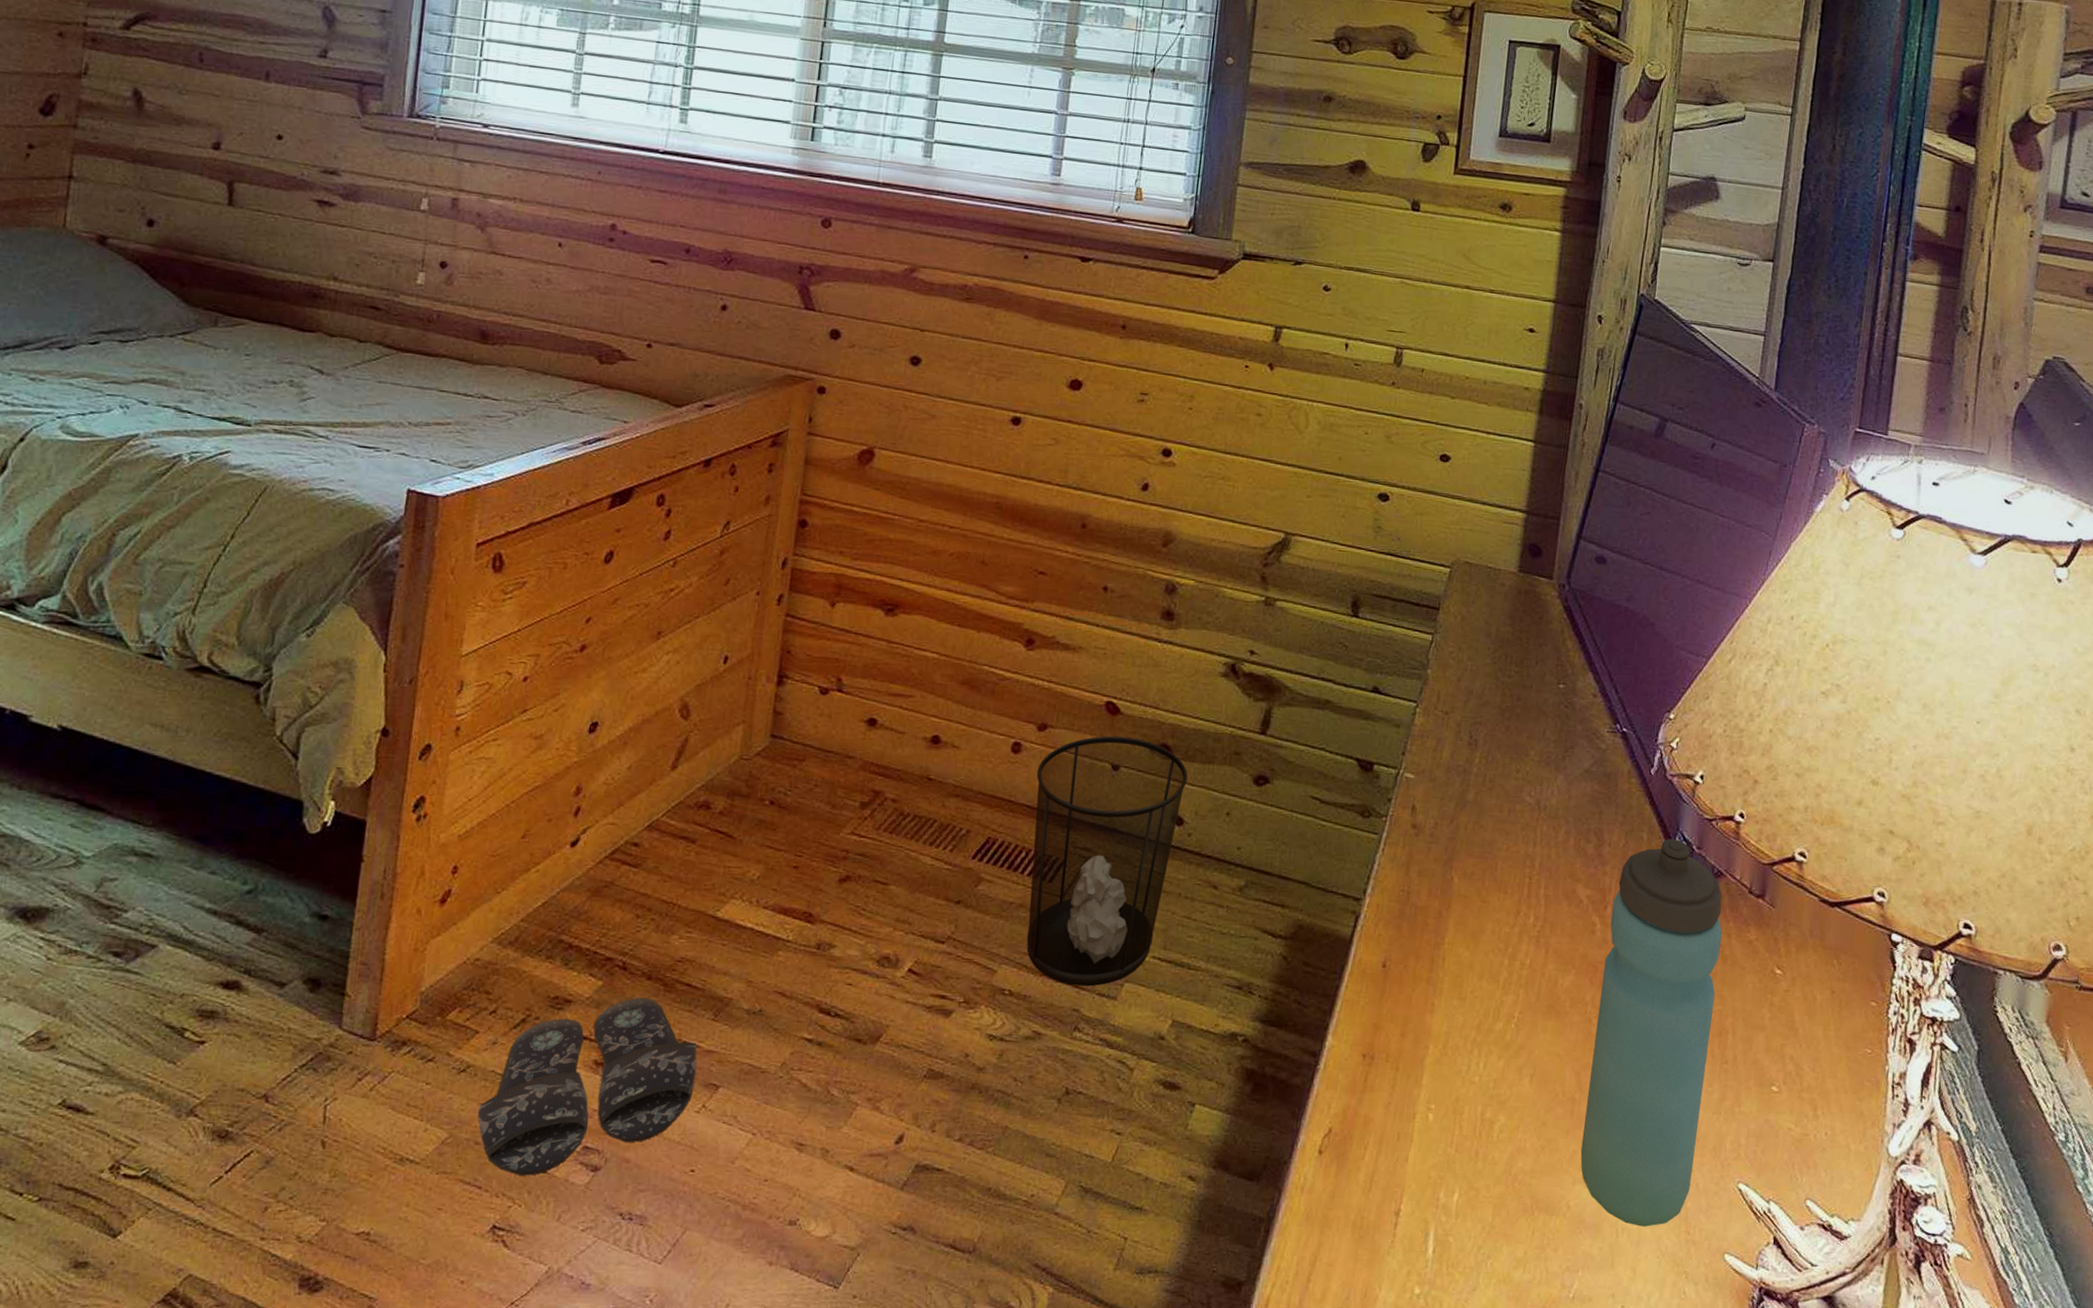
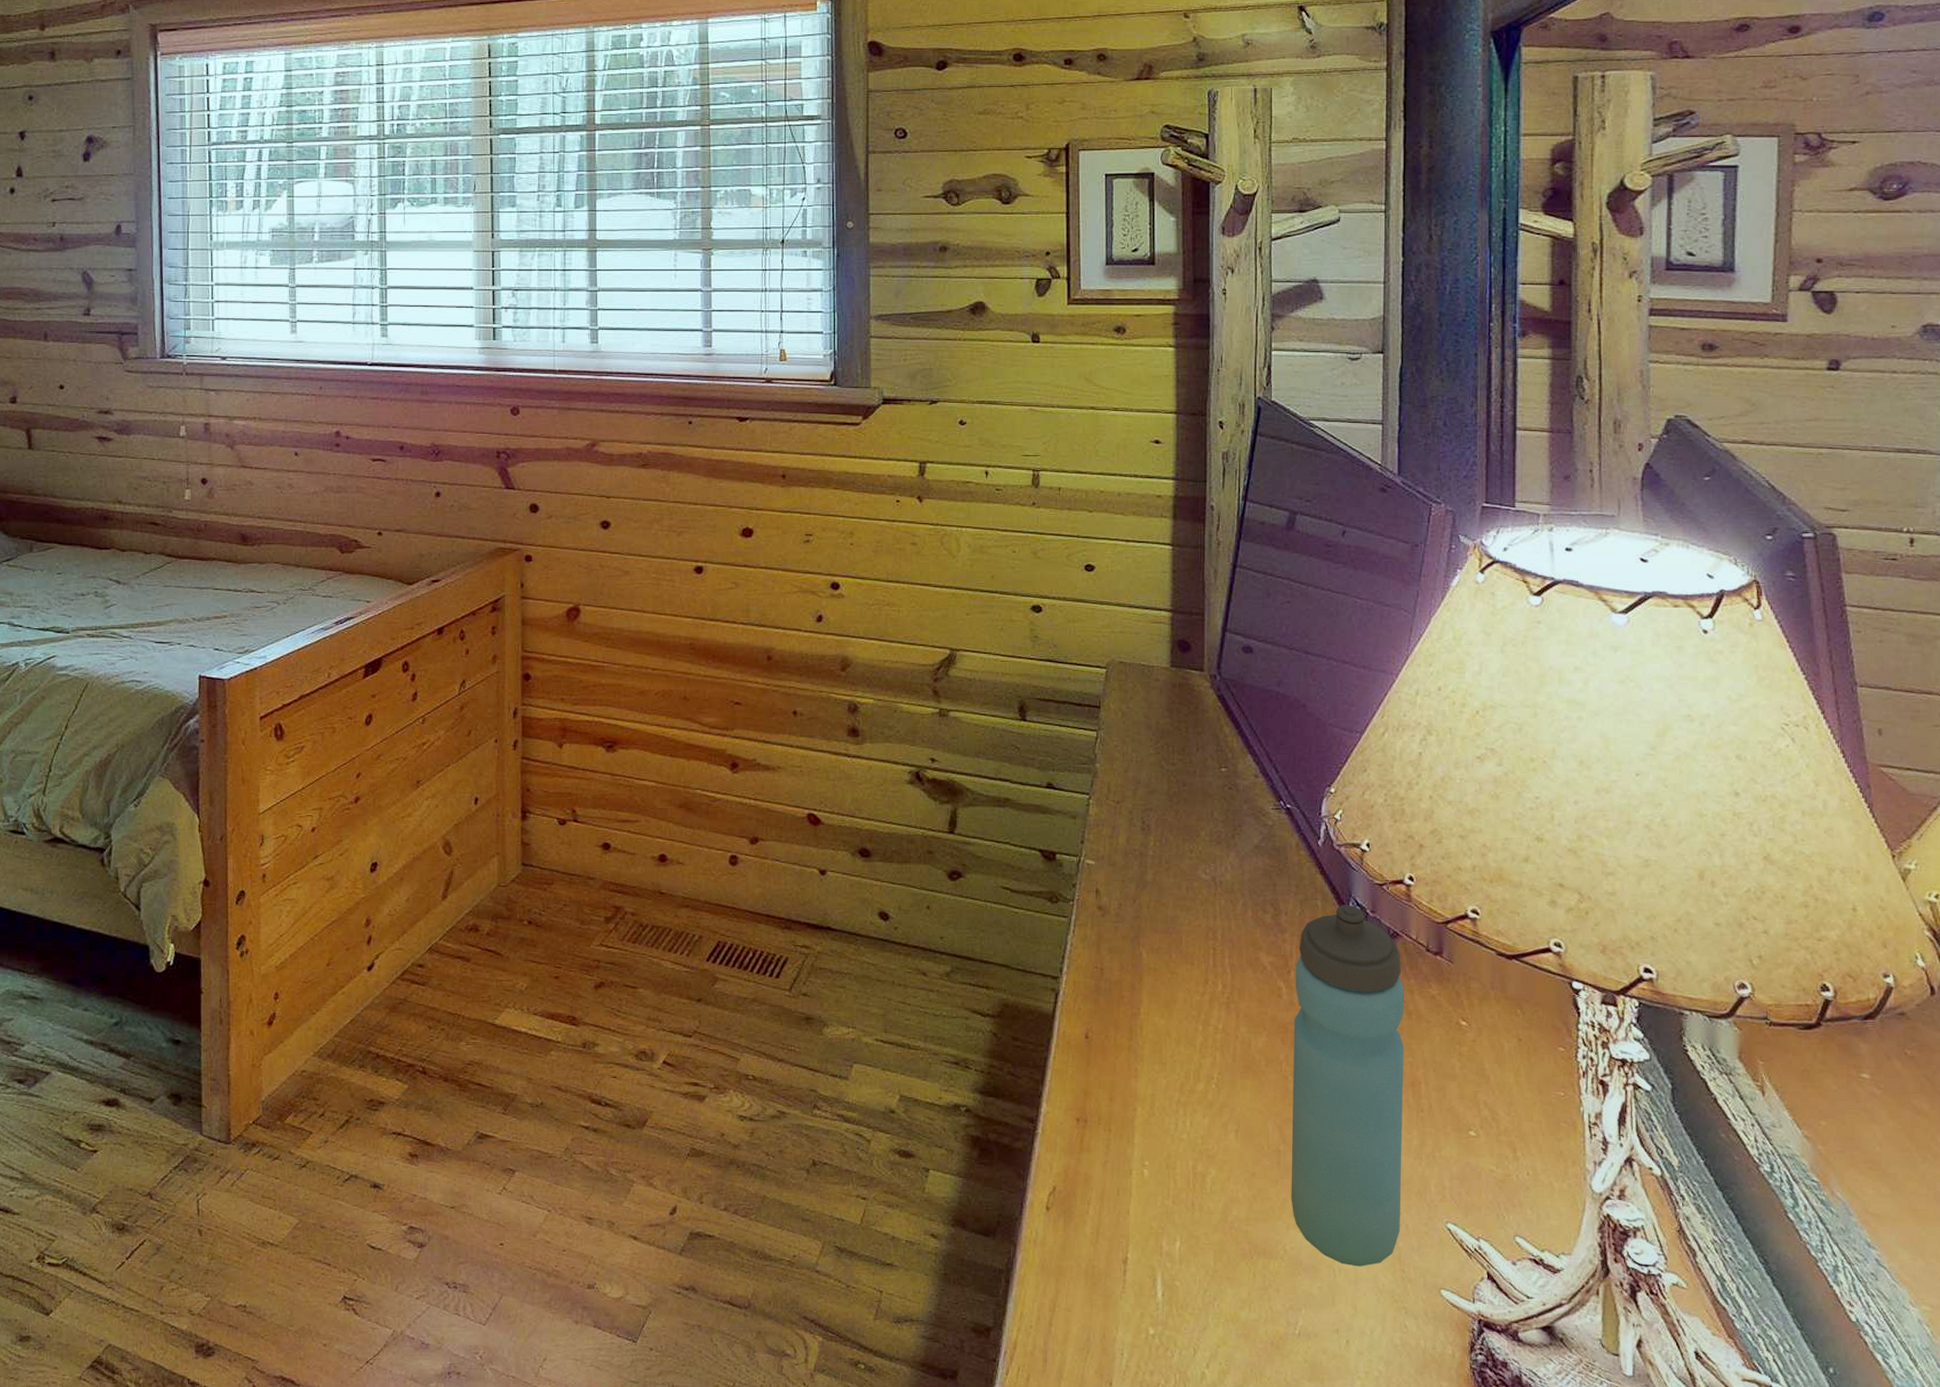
slippers: present [477,997,697,1176] -> none [319,1097,495,1253]
waste bin: present [1026,736,1188,987] -> none [754,845,888,1069]

